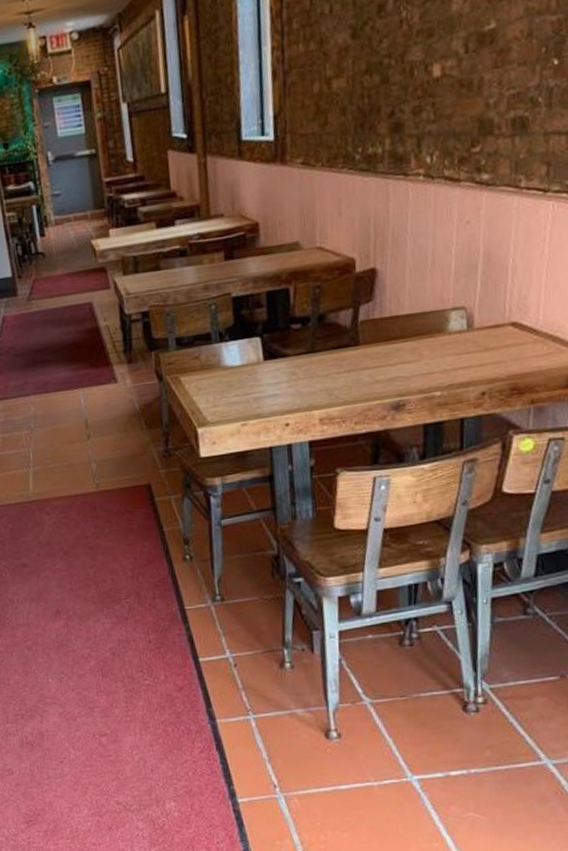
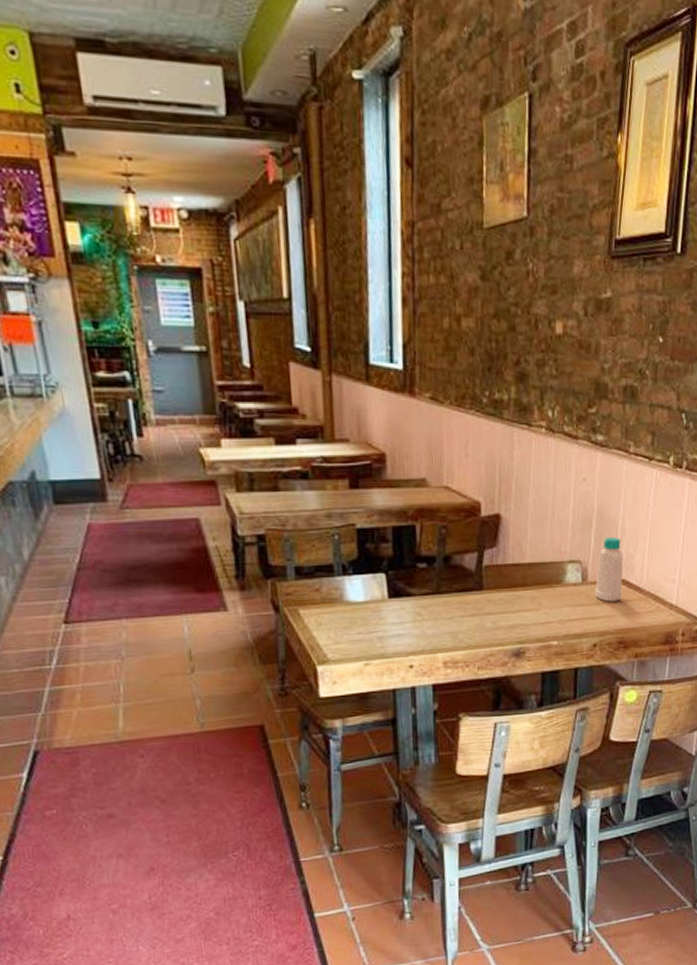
bottle: none [482,278,515,347] -> present [595,536,623,602]

